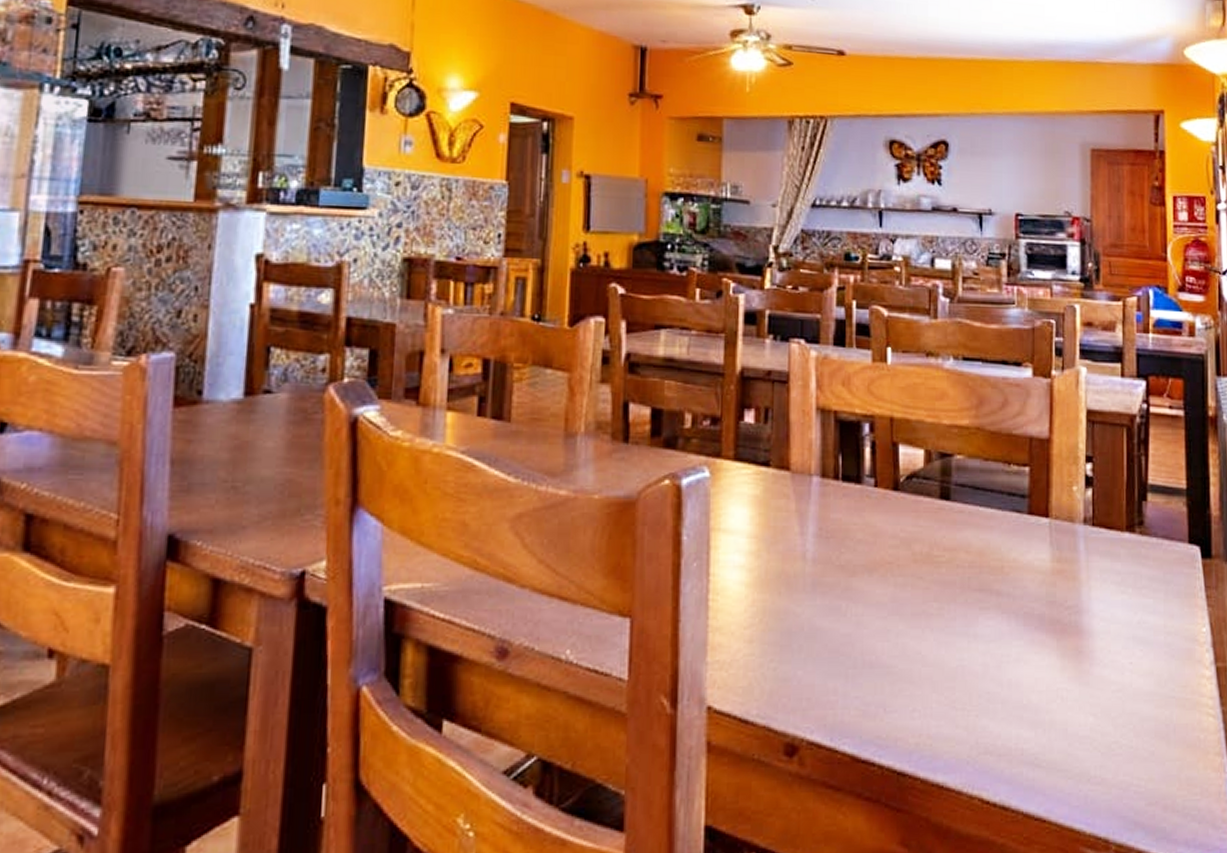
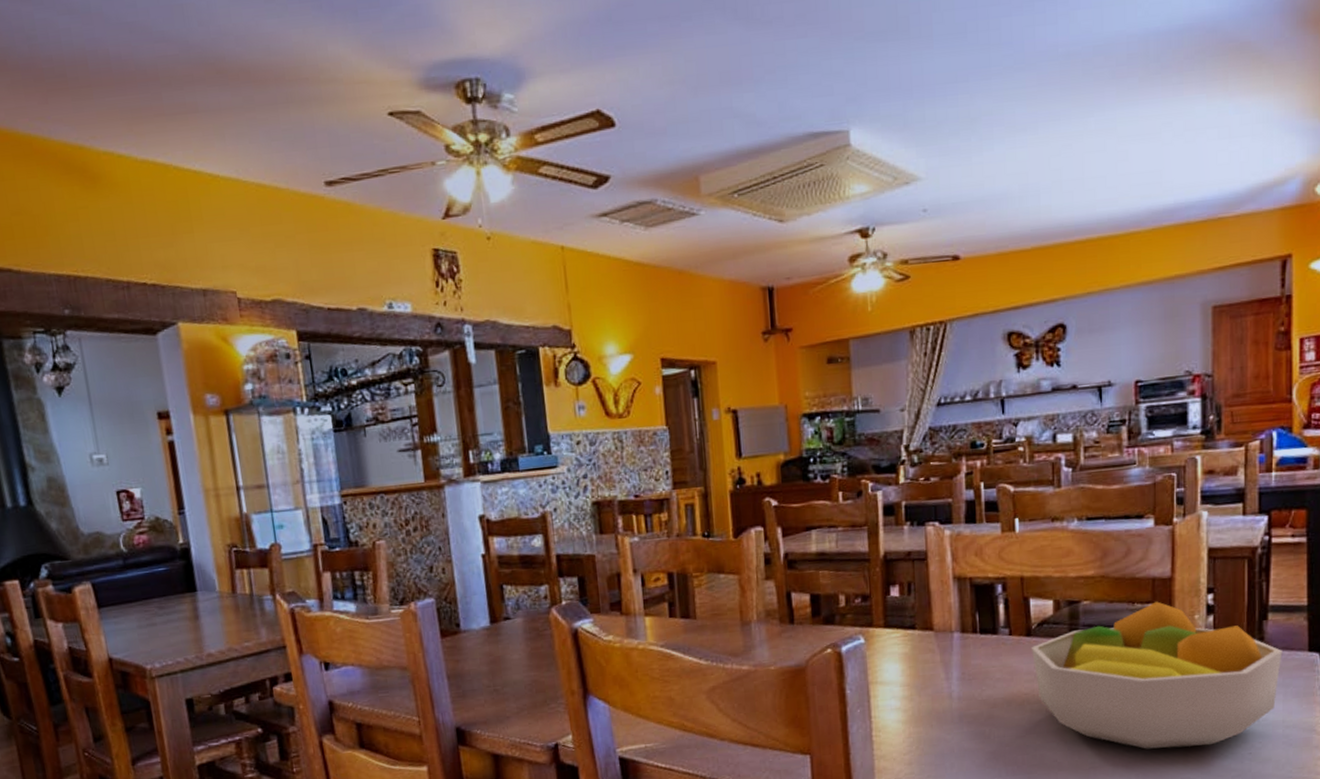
fruit bowl: none [897,465,1163,649] -> present [1031,601,1283,749]

